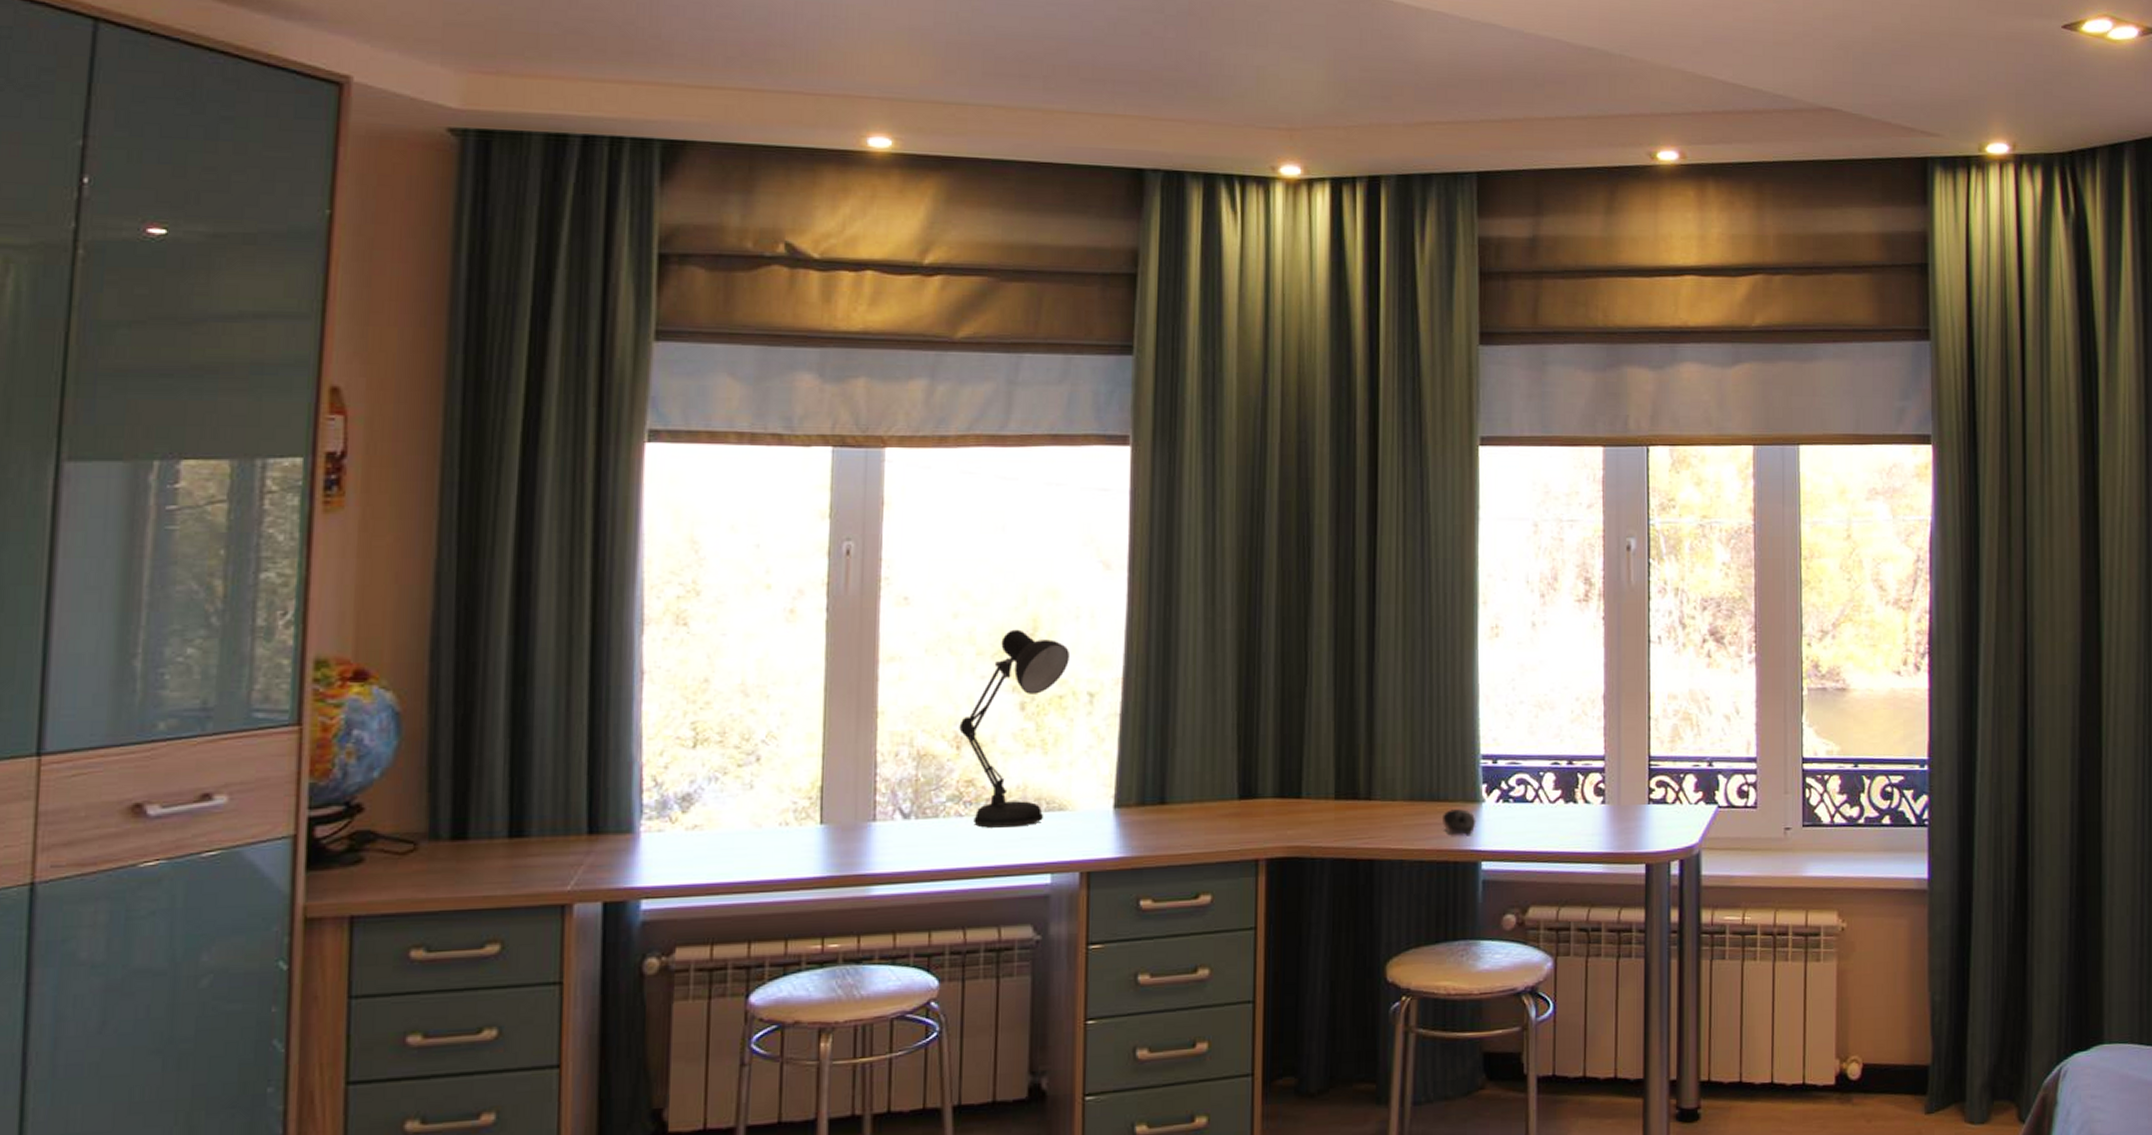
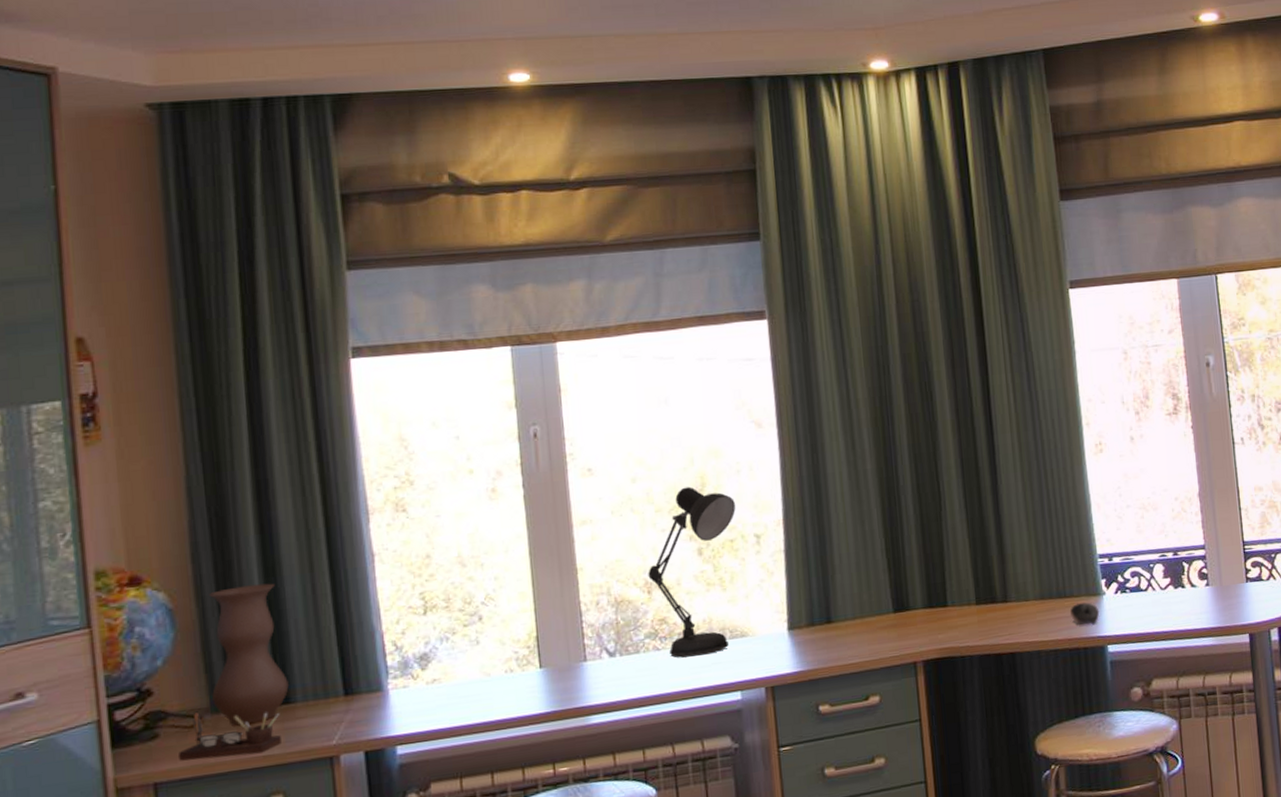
desk organizer: none [384,837,508,894] -> present [179,712,281,761]
vase: none [432,693,524,857] -> present [208,583,289,726]

